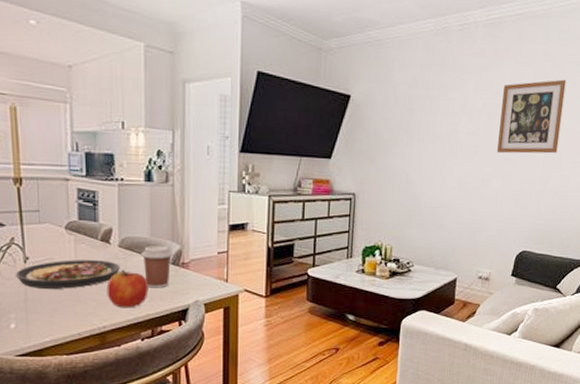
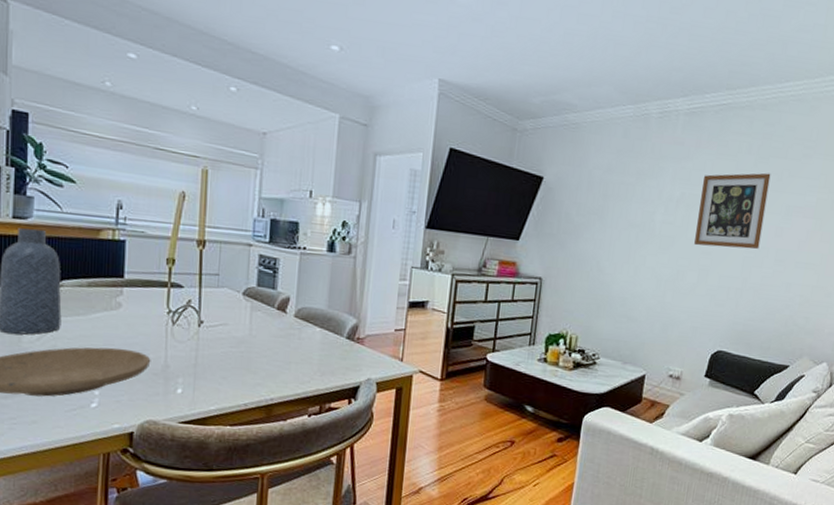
plate: present [15,260,120,289] -> none [188,326,294,357]
apple: present [106,269,149,308] -> none [277,340,321,382]
coffee cup: present [141,245,173,288] -> none [316,317,349,363]

